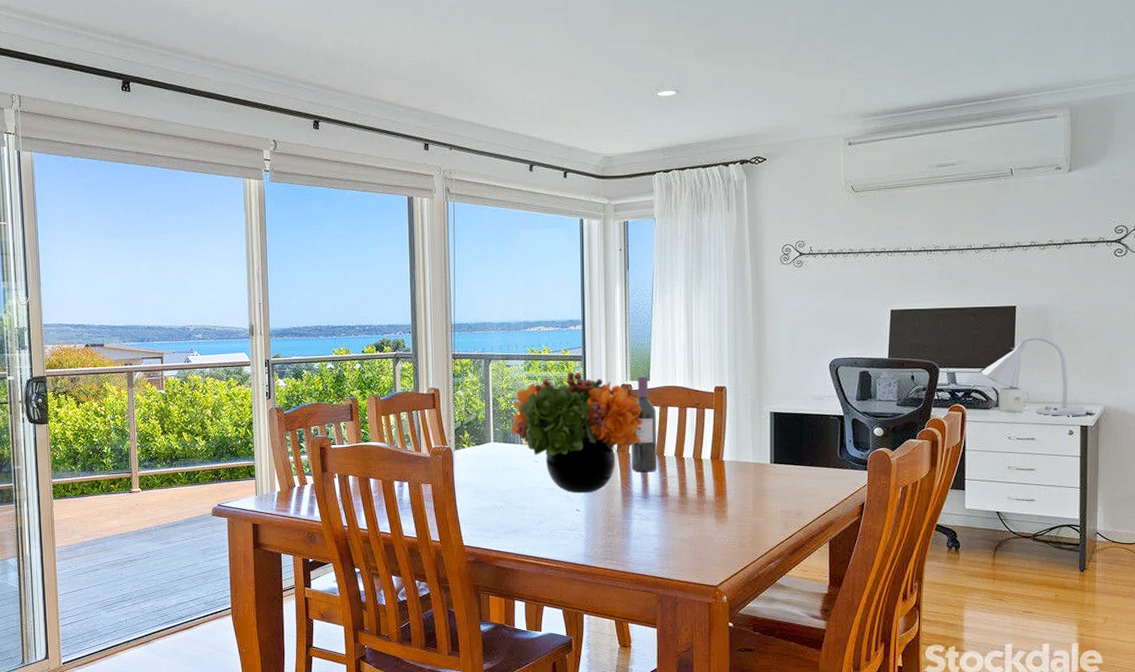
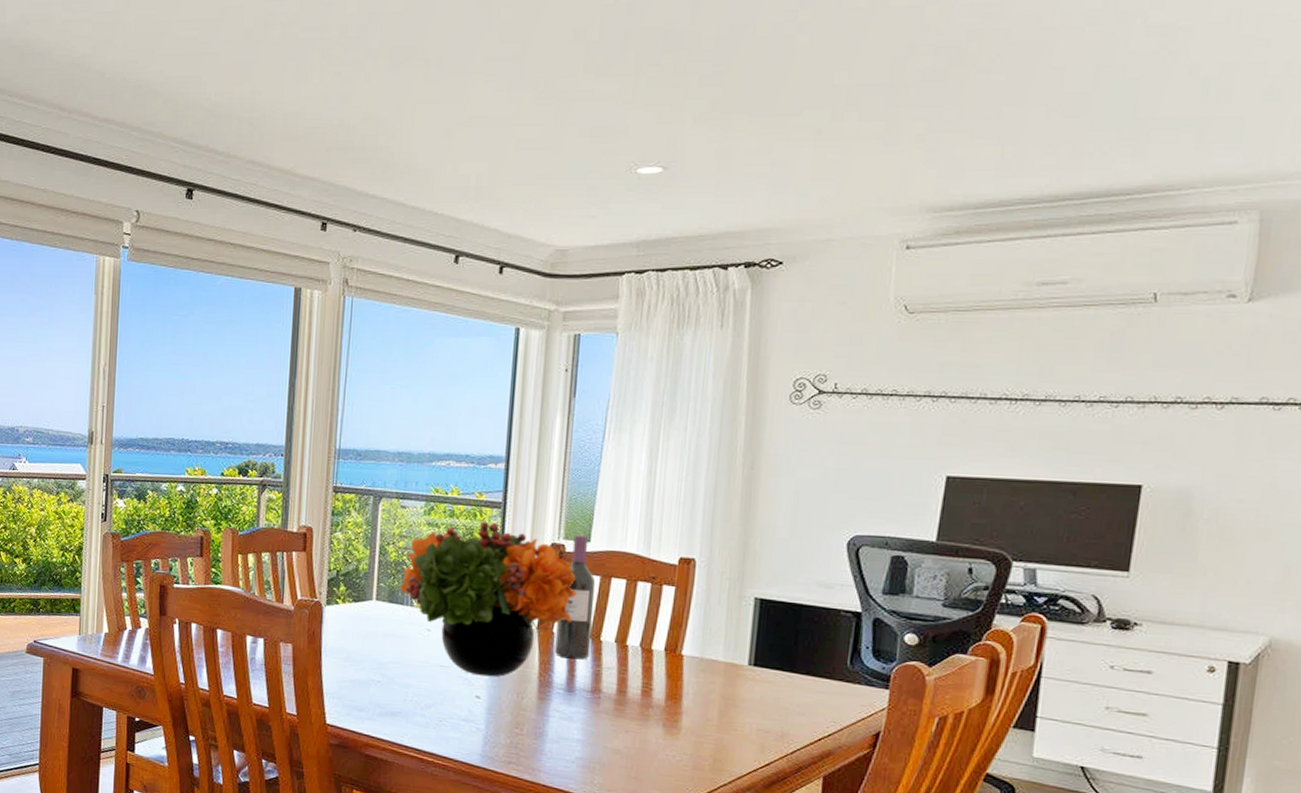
table lamp: present [980,336,1096,417] -> none [1075,529,1255,650]
mug: present [998,388,1031,413] -> none [1098,597,1153,634]

